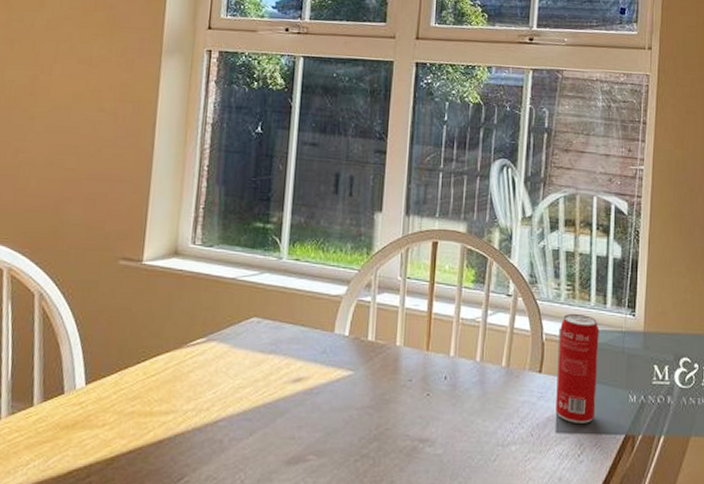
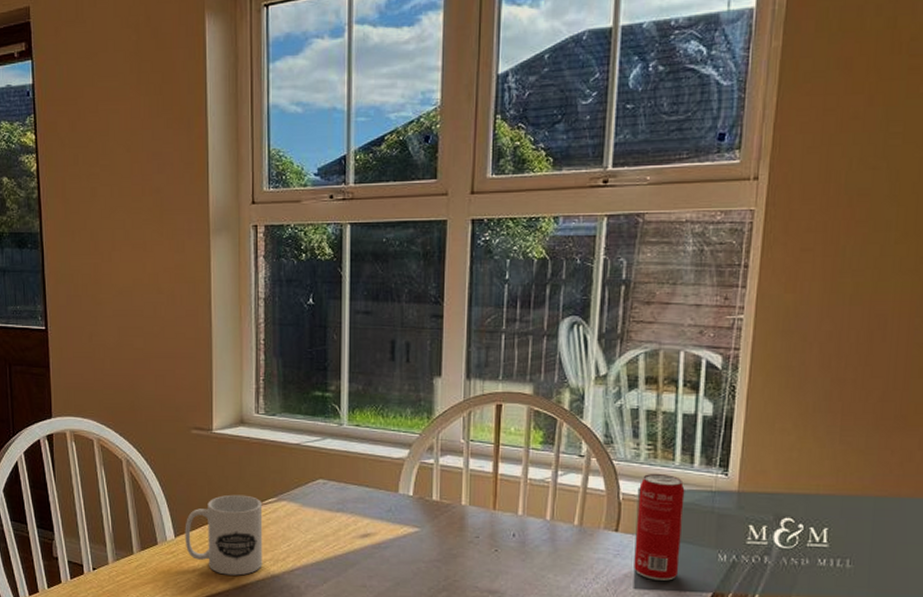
mug: none [96,334,190,430] -> present [185,494,263,576]

